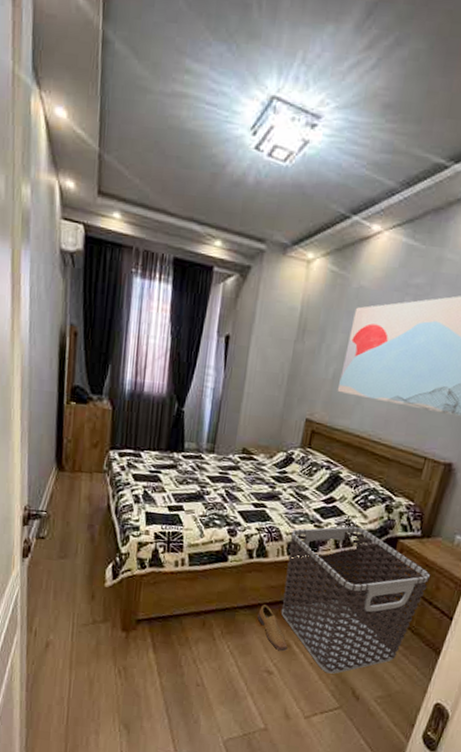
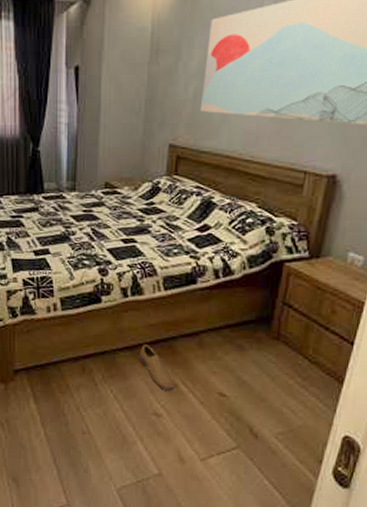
clothes hamper: present [281,526,431,674] -> none [163,254,324,412]

